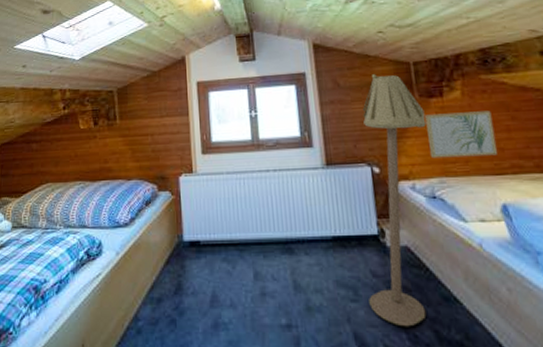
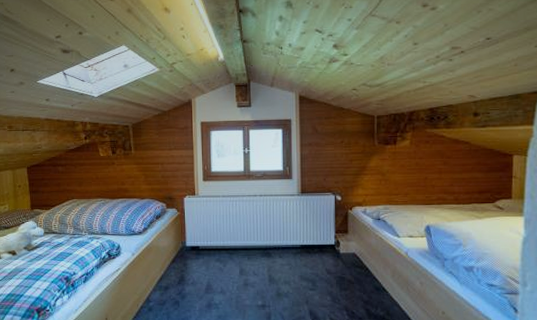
floor lamp: present [362,74,426,327] -> none [323,124,381,307]
wall art: present [425,110,497,159] -> none [380,157,430,191]

